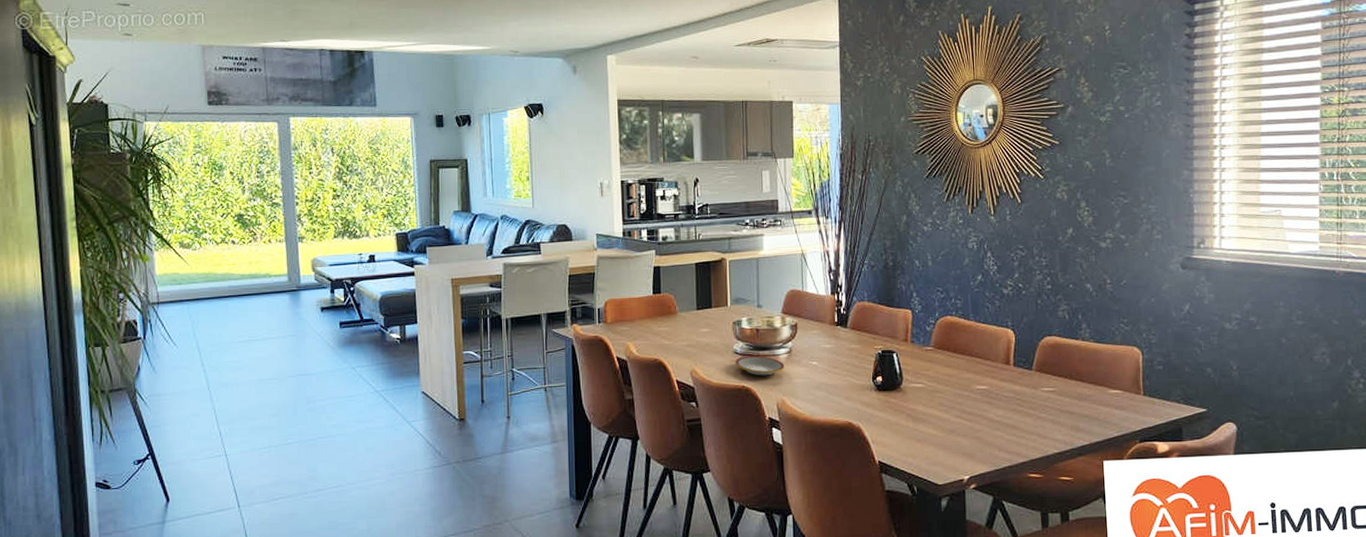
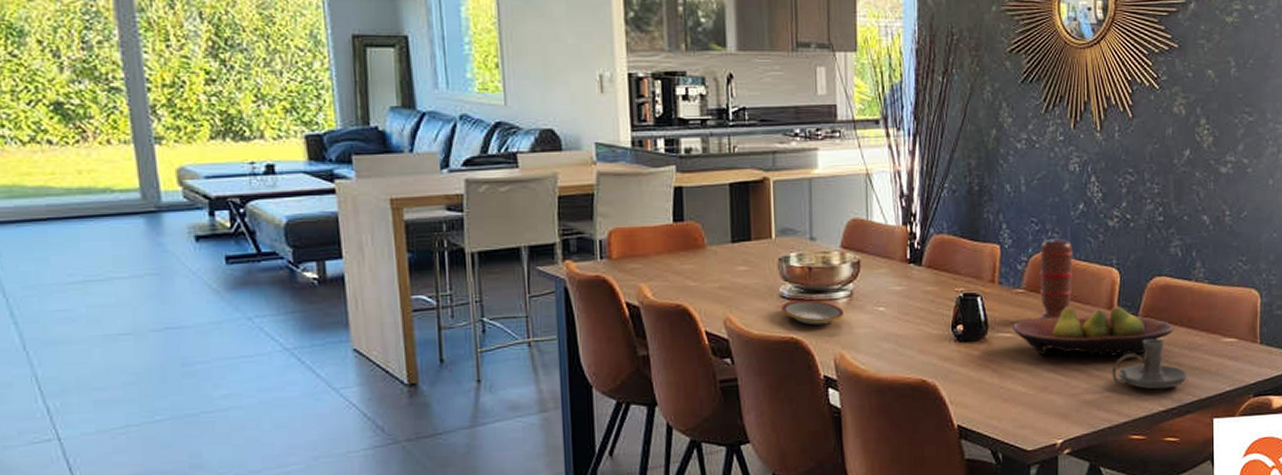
fruit bowl: none [923,361,1065,405] -> present [1012,306,1174,357]
spice grinder: none [944,304,974,373] -> present [1039,238,1074,319]
candle holder: none [1010,390,1078,434] -> present [1112,339,1187,390]

